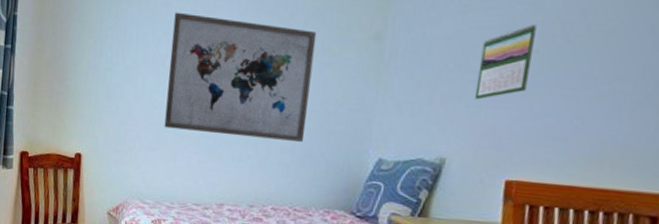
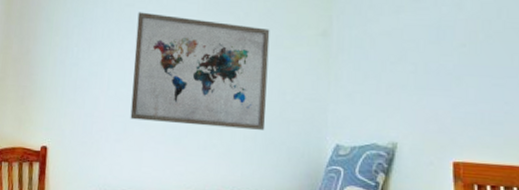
calendar: present [474,24,537,100] -> none [415,23,461,89]

